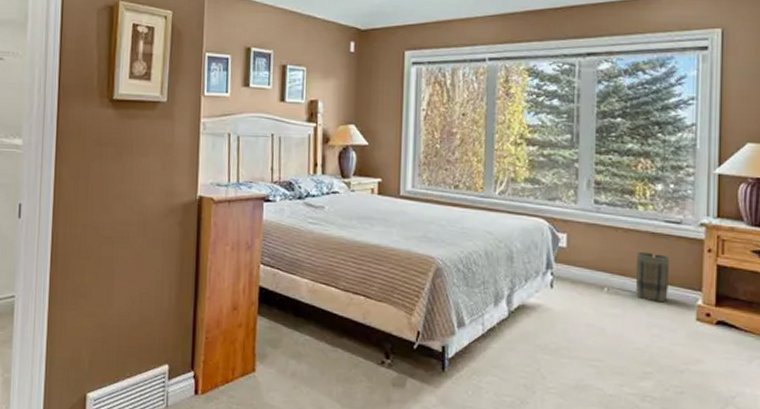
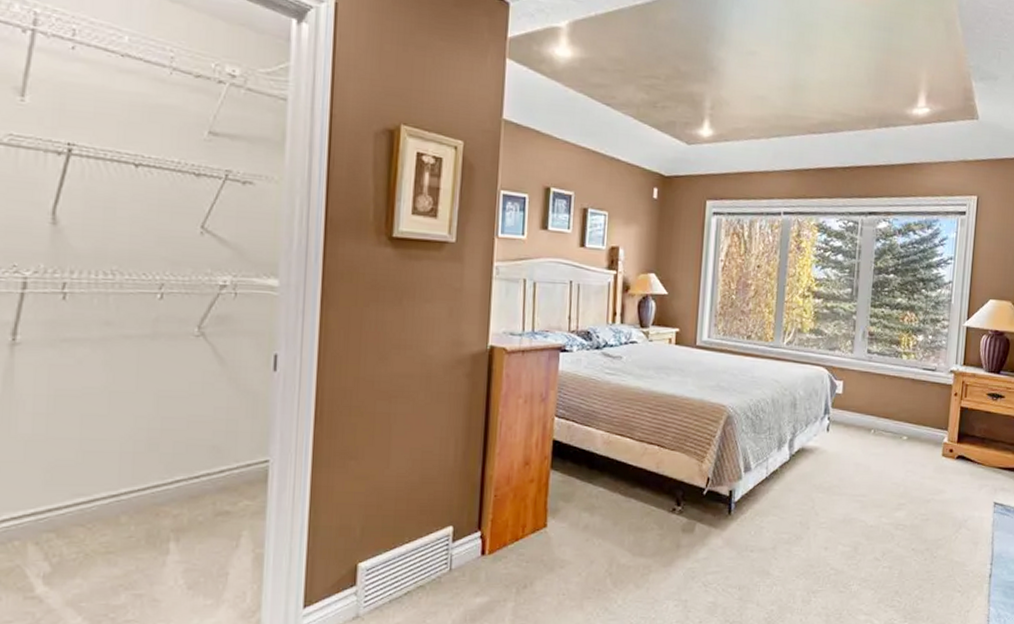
basket: present [636,251,669,303] -> none [896,396,924,441]

